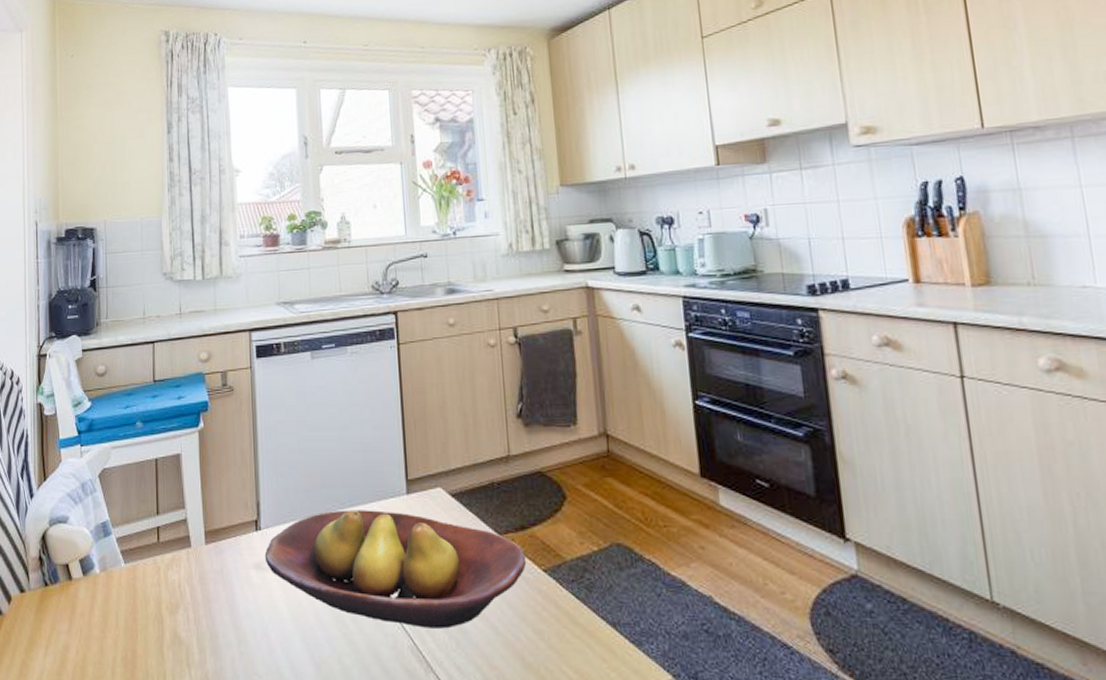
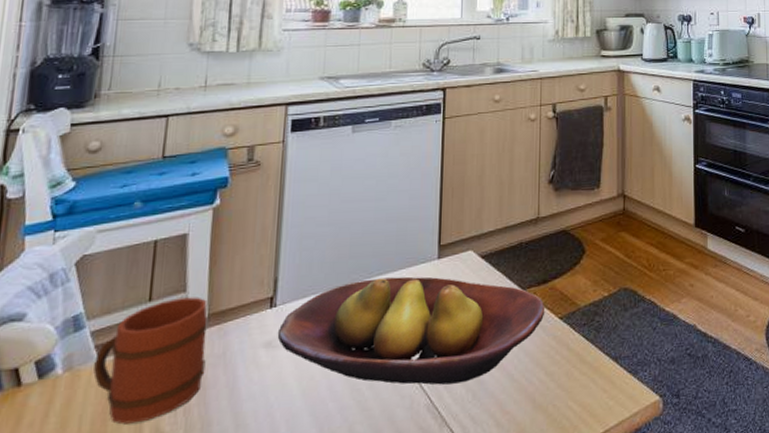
mug: none [122,514,208,626] -> present [93,297,209,424]

